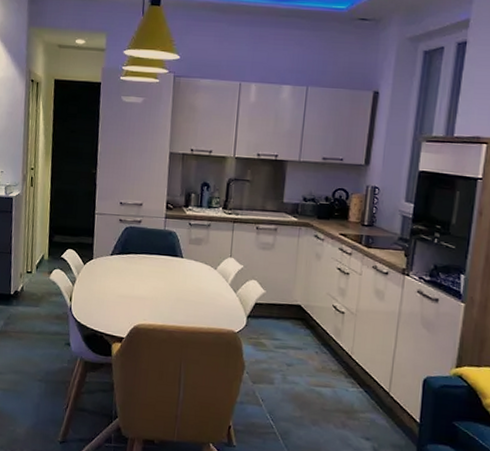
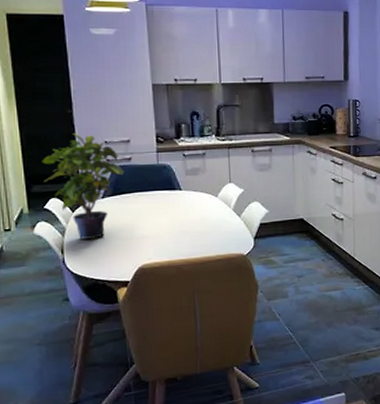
potted plant: none [64,192,134,292] -> present [42,133,125,239]

